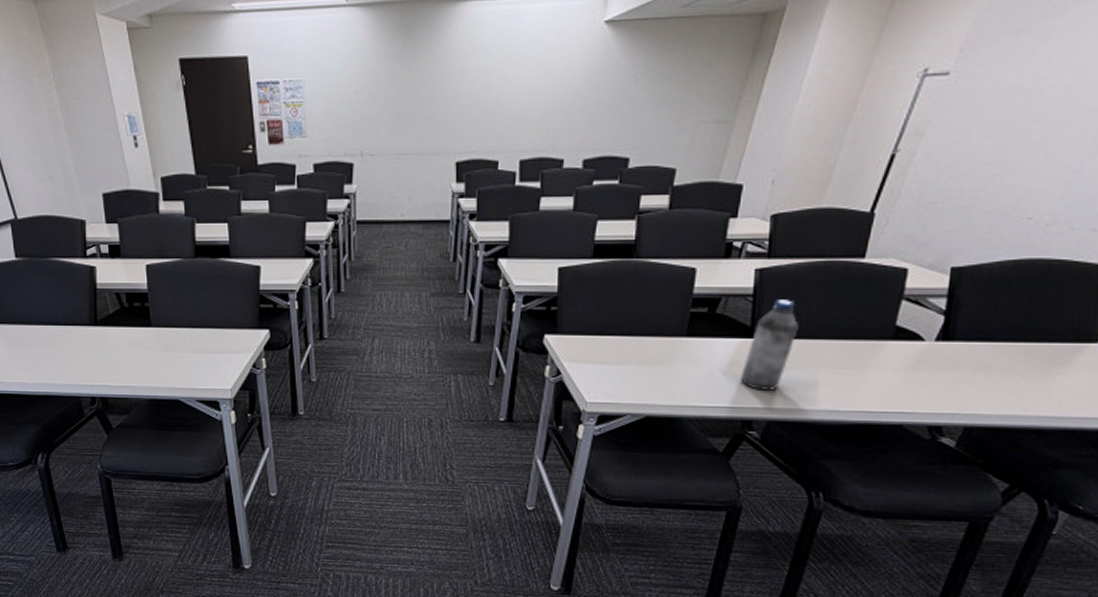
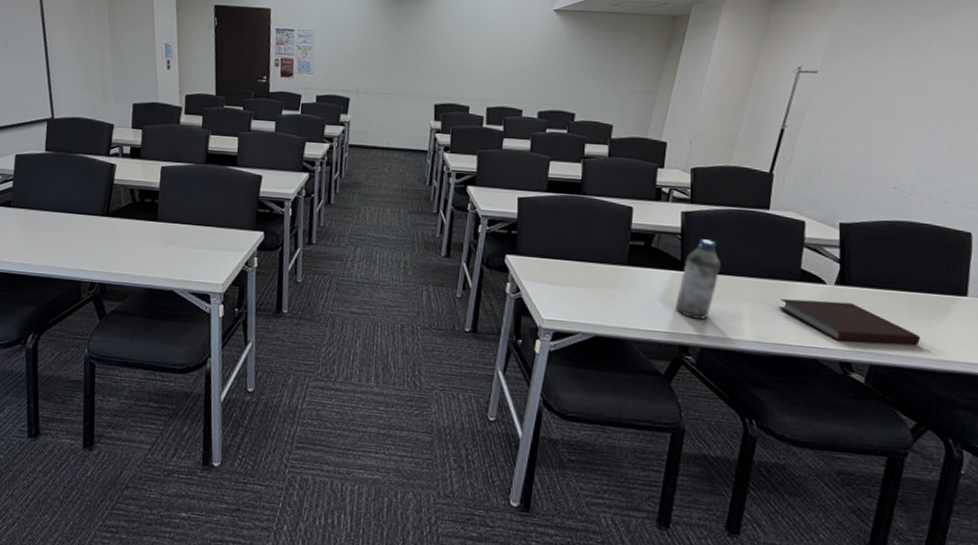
notebook: none [863,360,1032,404] -> present [778,298,921,345]

